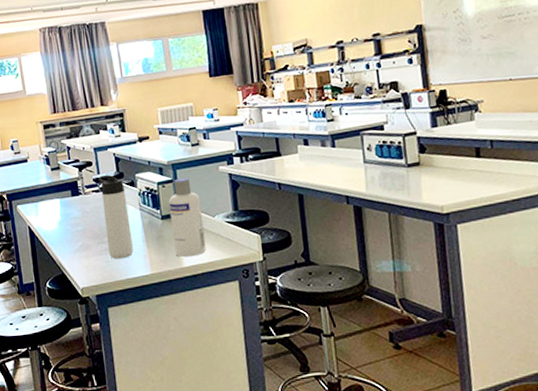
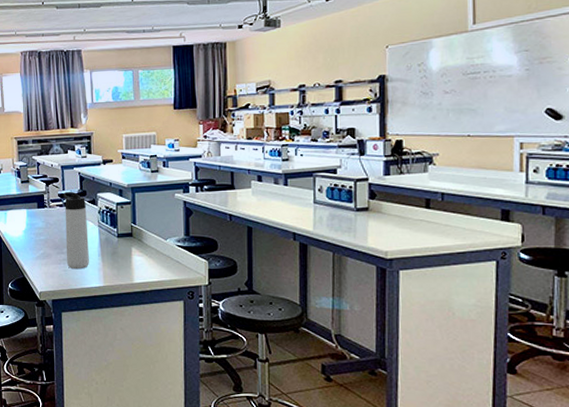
screw cap bottle: present [168,177,206,258] -> none [125,201,156,274]

